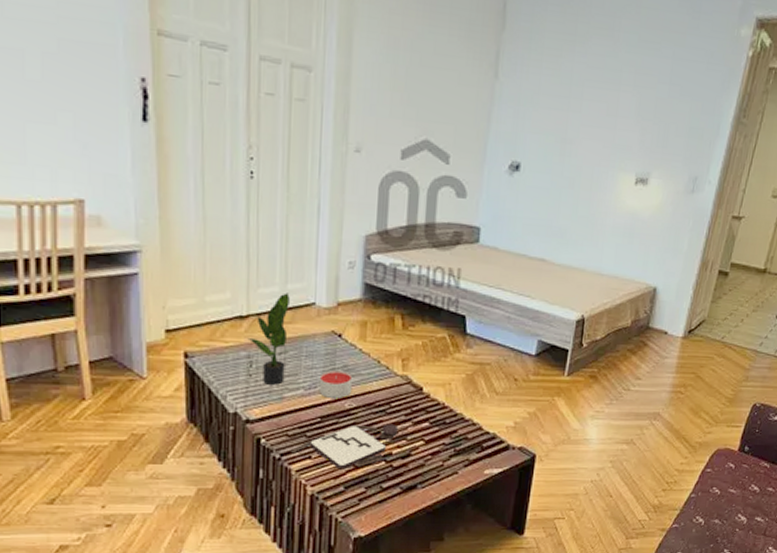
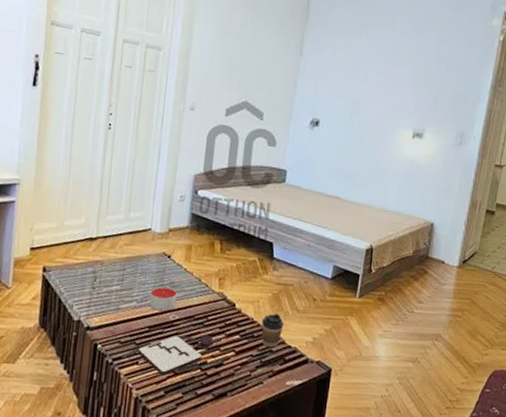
potted plant: present [247,293,292,385] -> none [94,220,131,298]
coffee cup: none [454,397,481,435] -> present [261,314,284,348]

